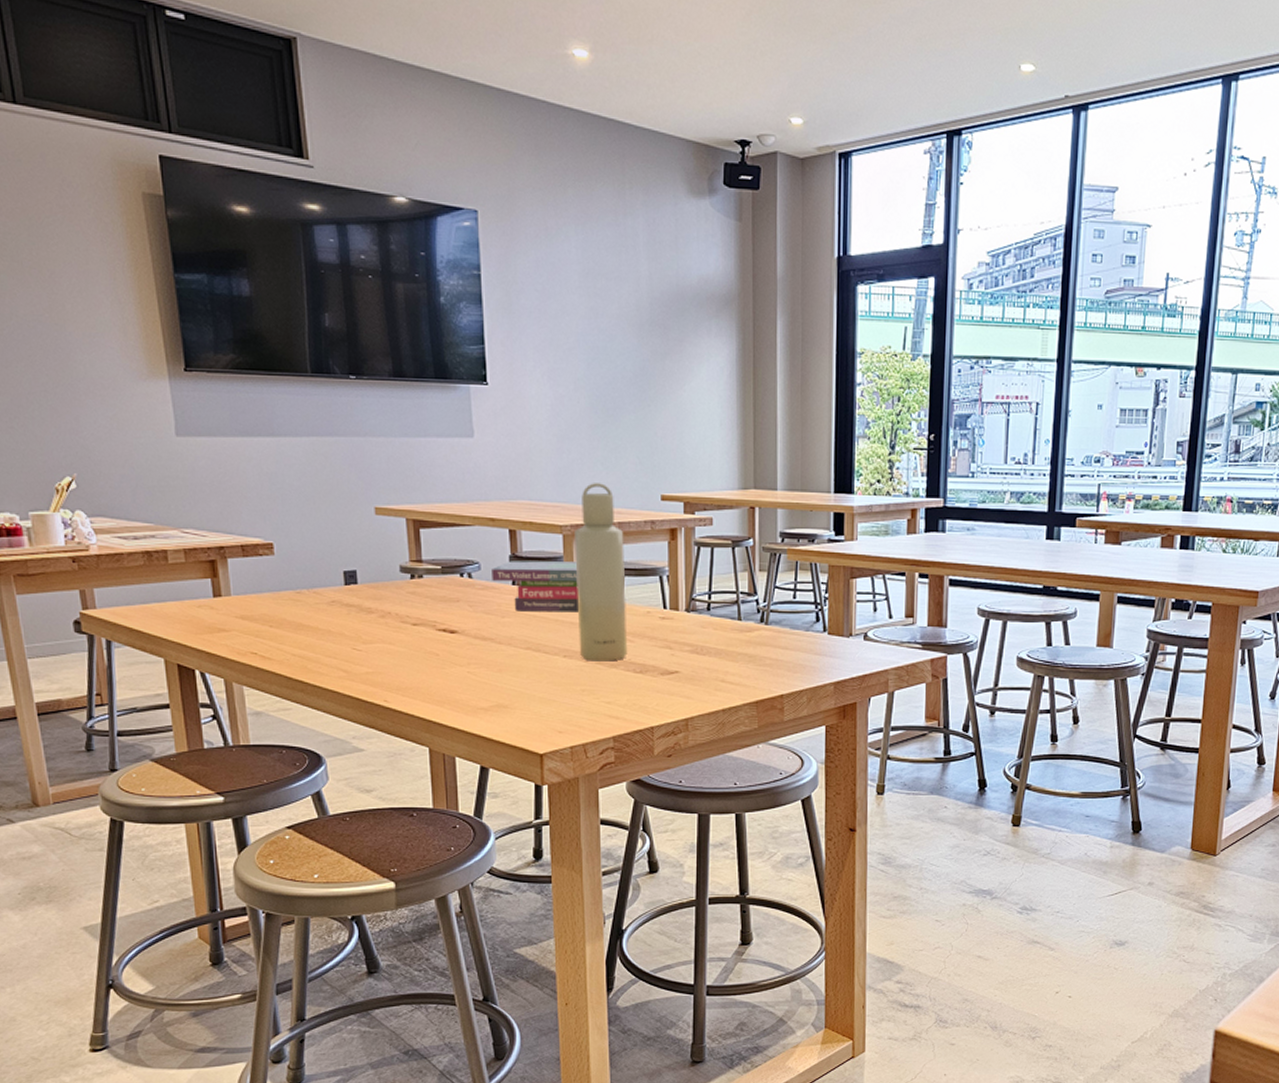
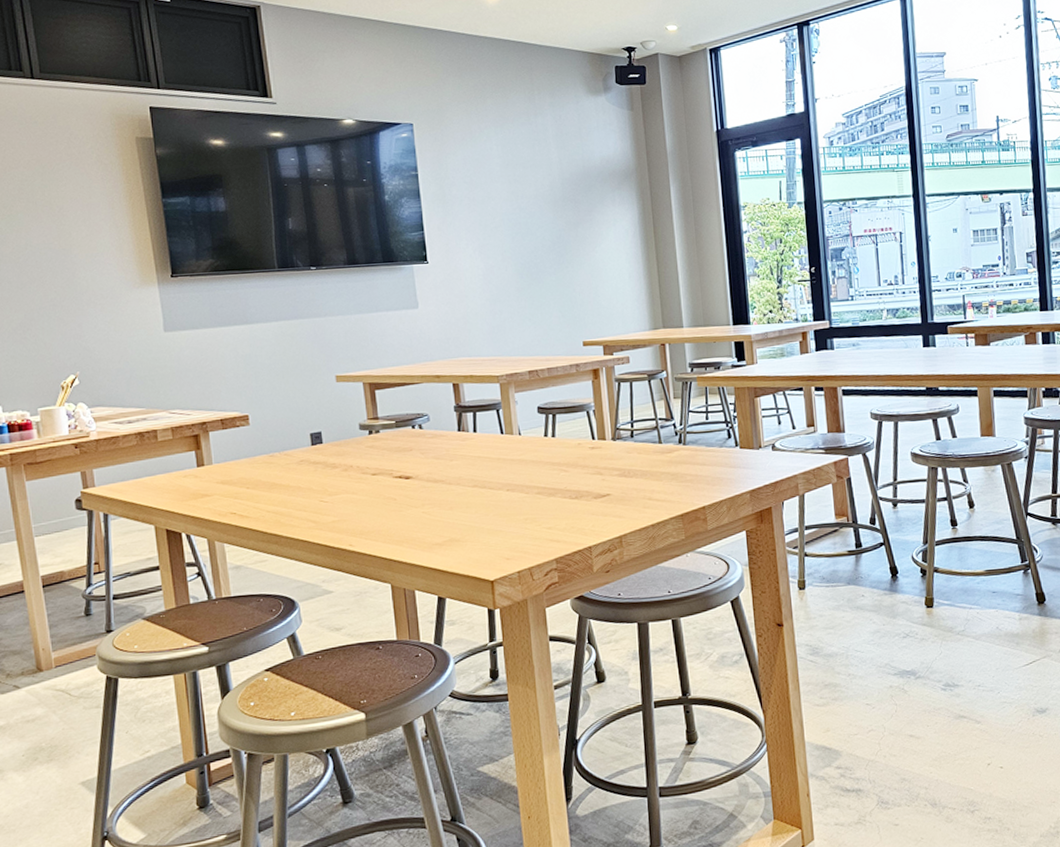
books: present [492,561,580,613] -> none [439,406,519,455]
bottle: present [575,483,628,662] -> none [510,336,563,492]

